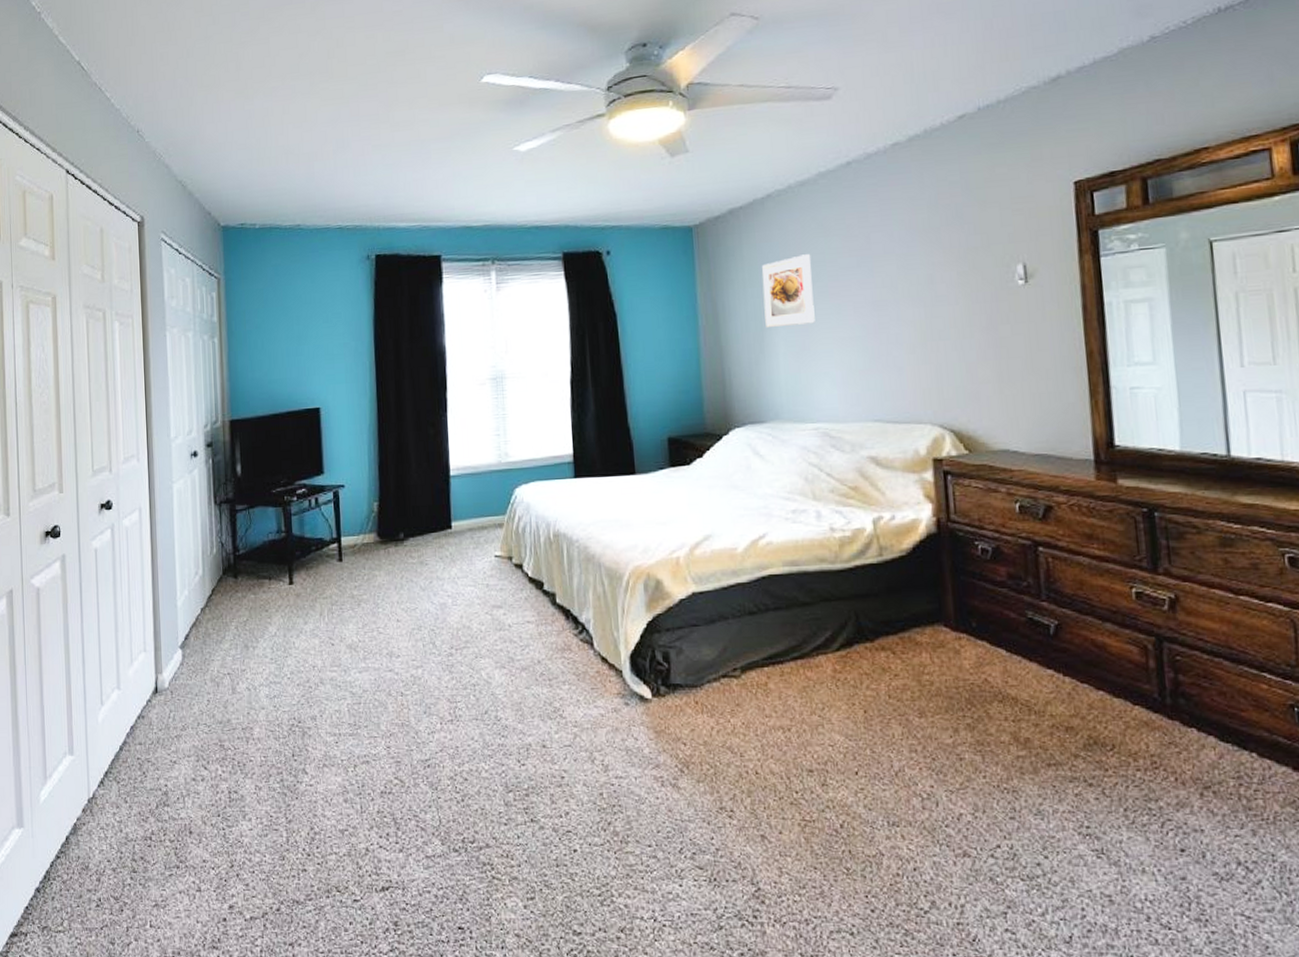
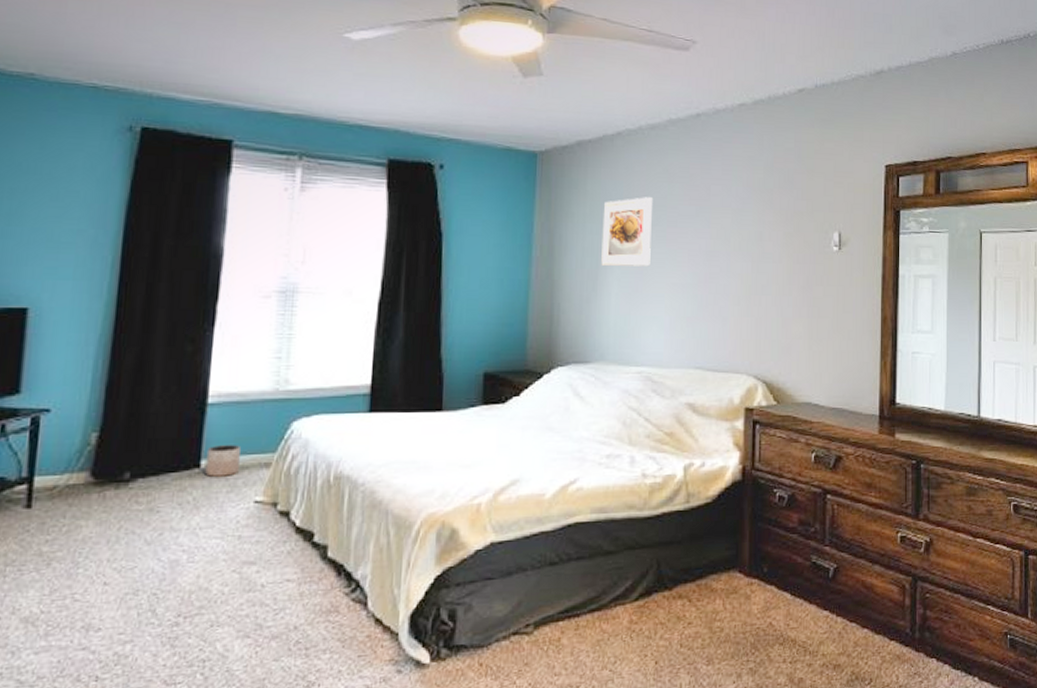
planter: none [454,509,480,536] -> present [205,445,241,477]

